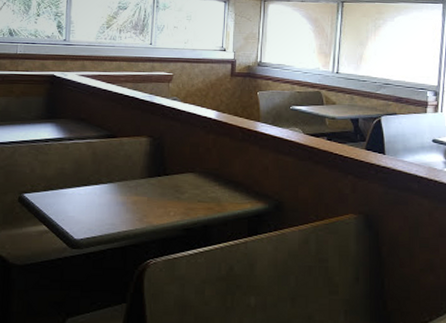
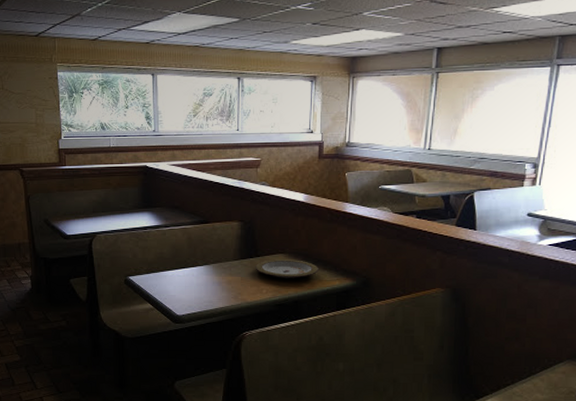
plate: none [163,179,230,200] -> present [255,259,318,279]

